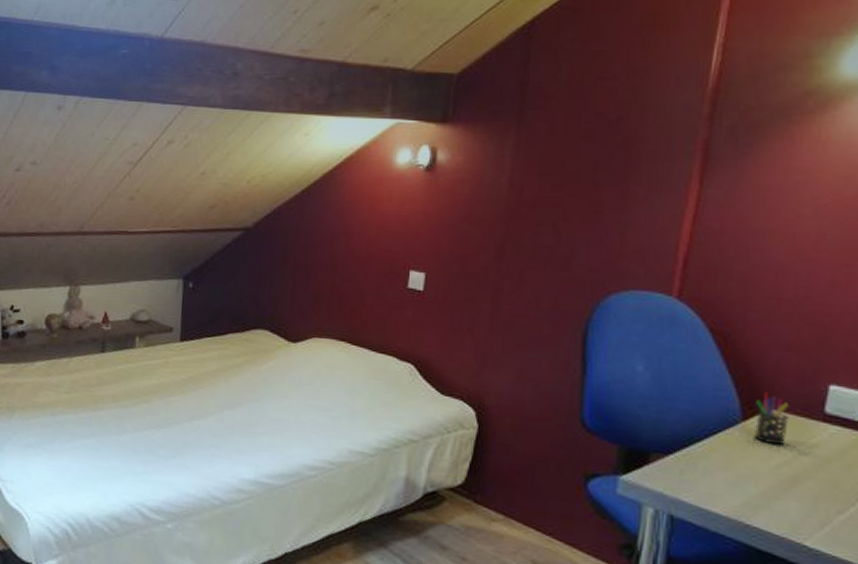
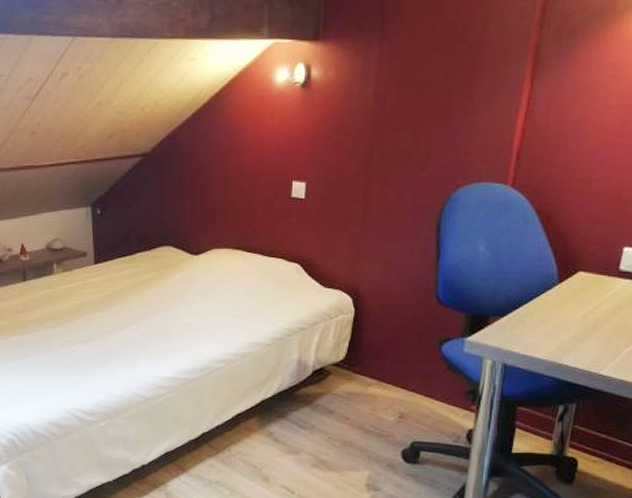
pen holder: present [755,392,789,445] -> none [568,258,594,299]

